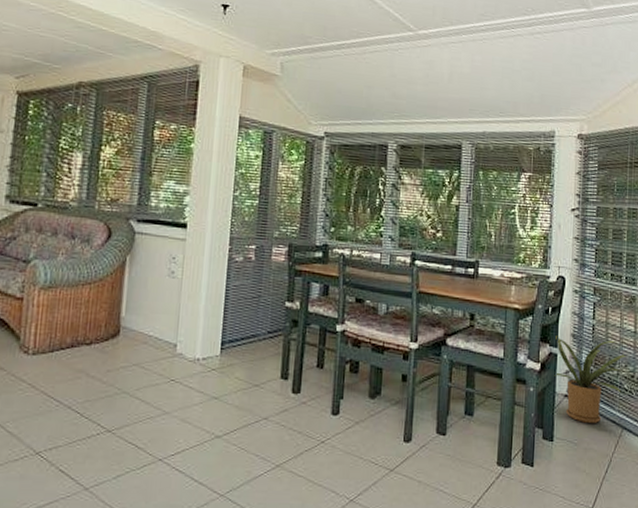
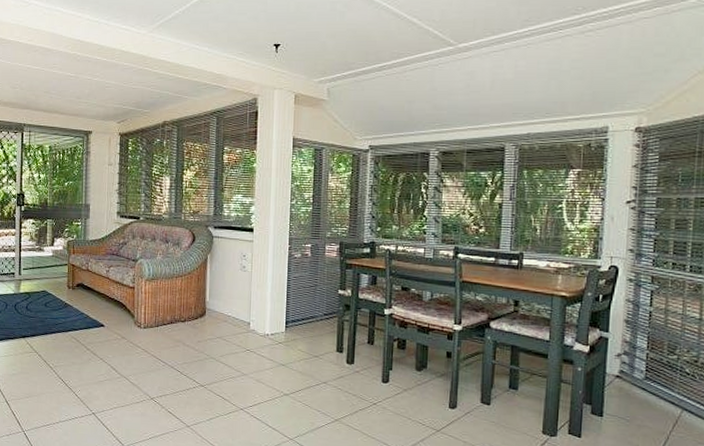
house plant: present [554,335,626,423] -> none [604,321,689,403]

